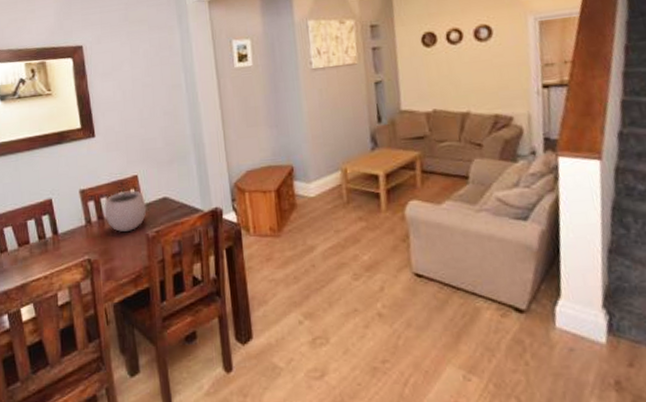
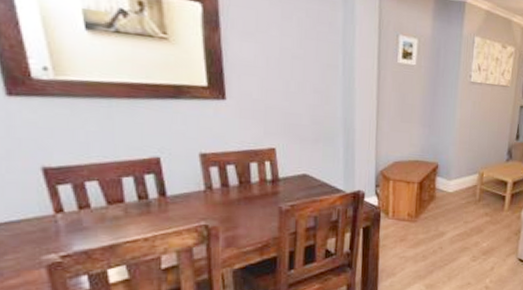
plant pot: present [104,182,147,232] -> none [230,152,283,202]

